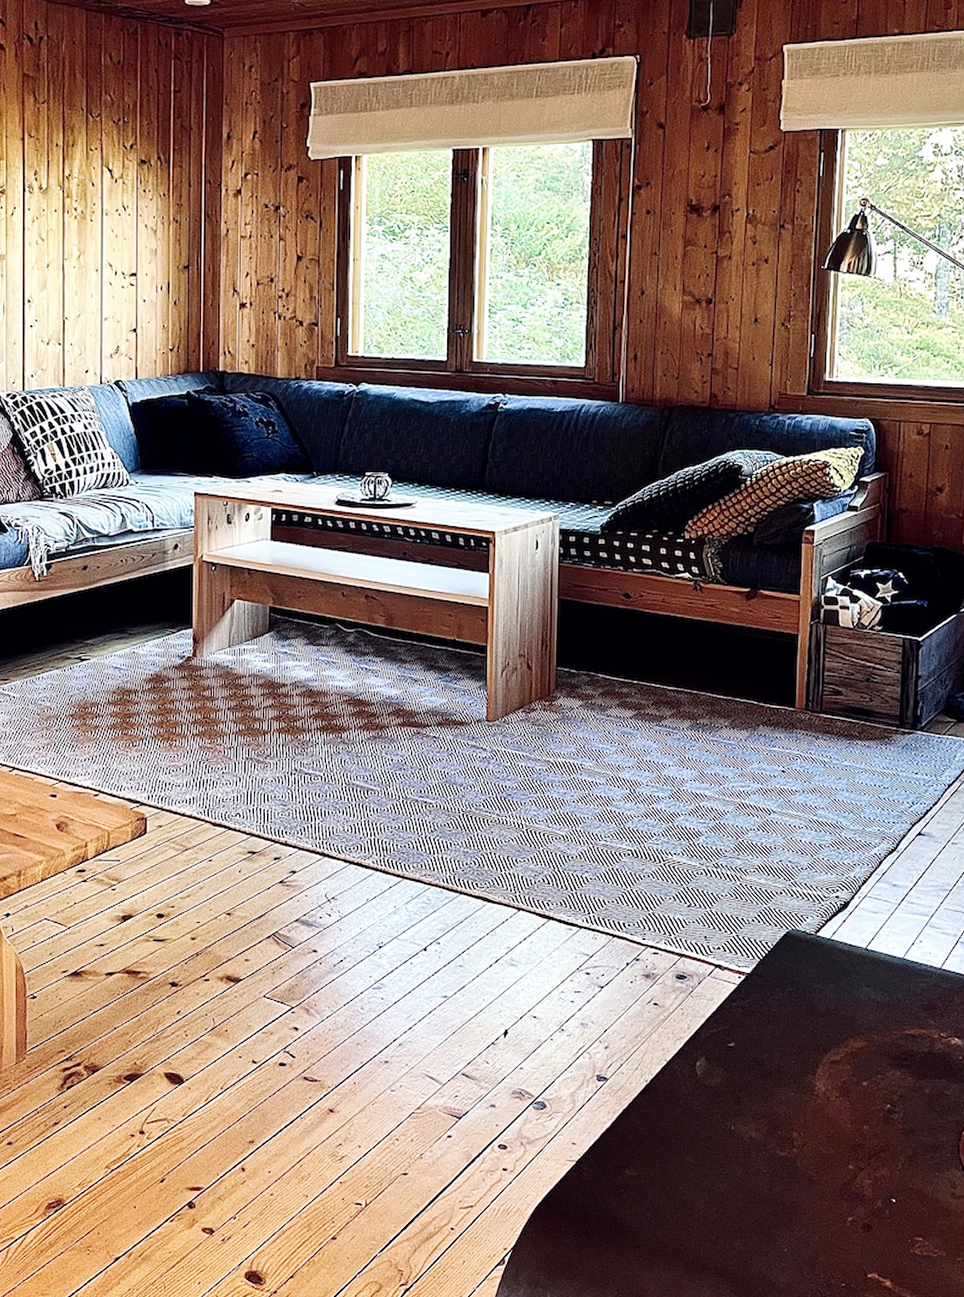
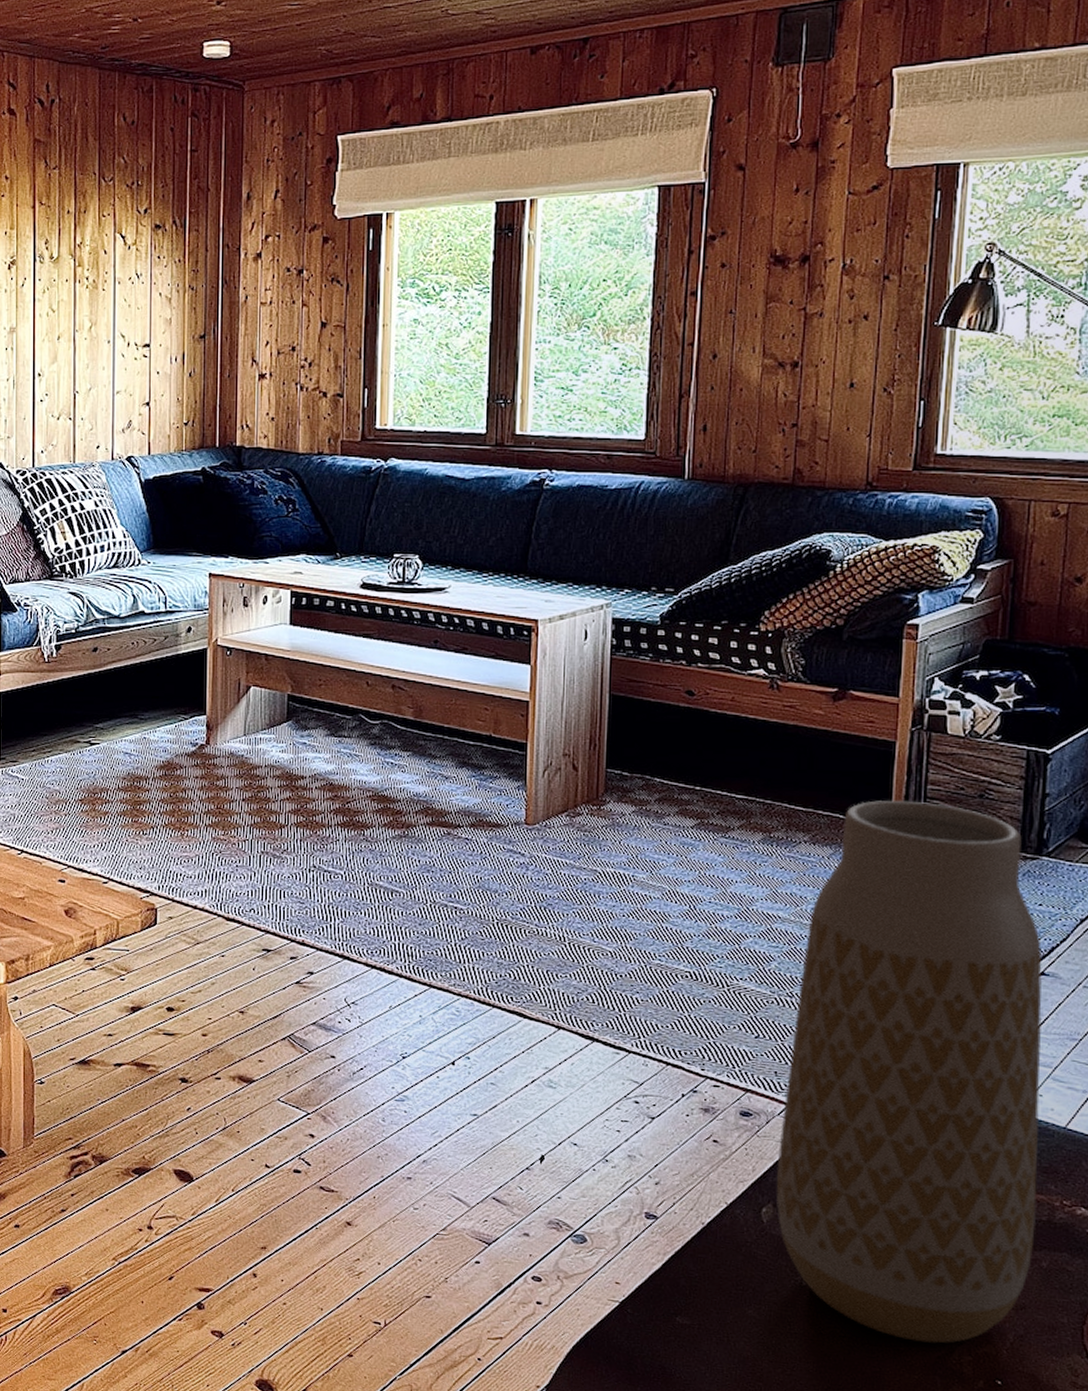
vase: none [707,686,921,1171] -> present [776,800,1042,1343]

